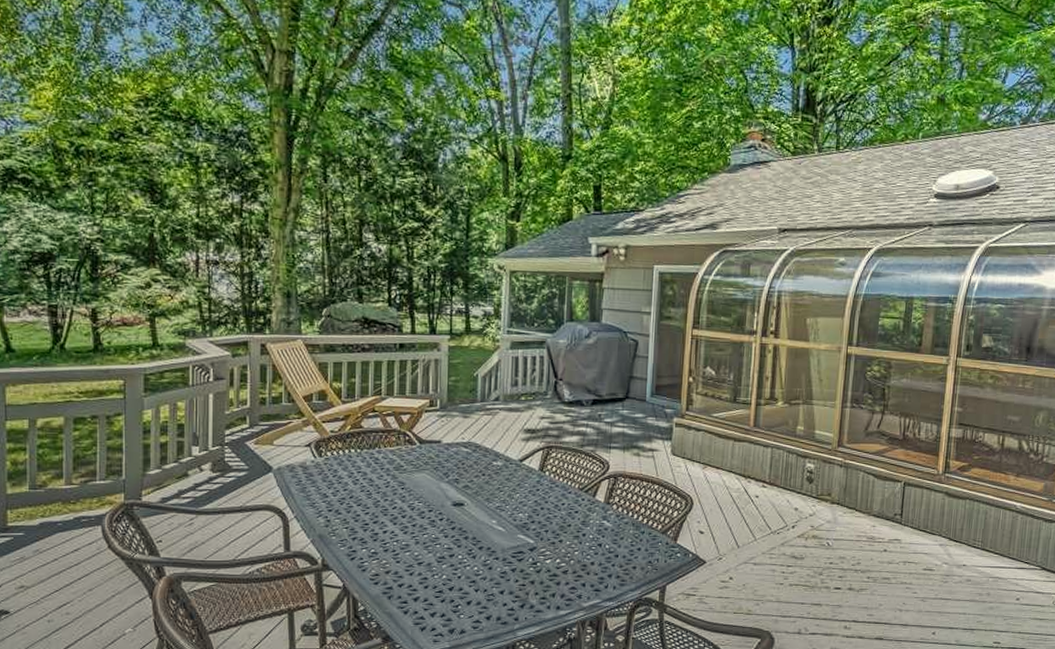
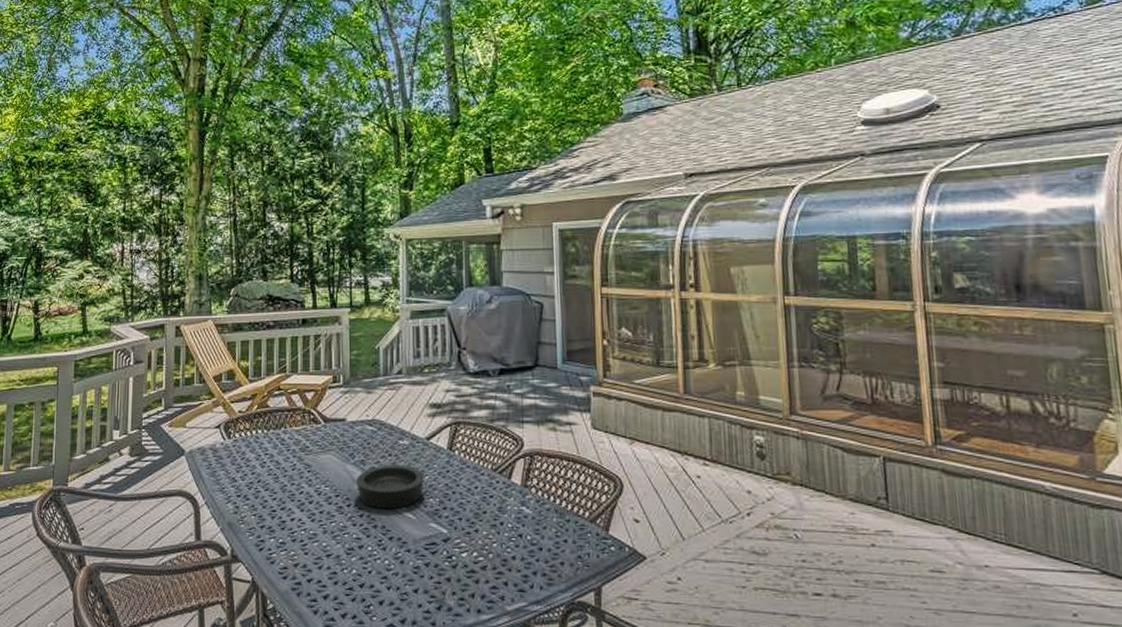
bowl: none [450,483,515,522] -> present [356,464,424,509]

